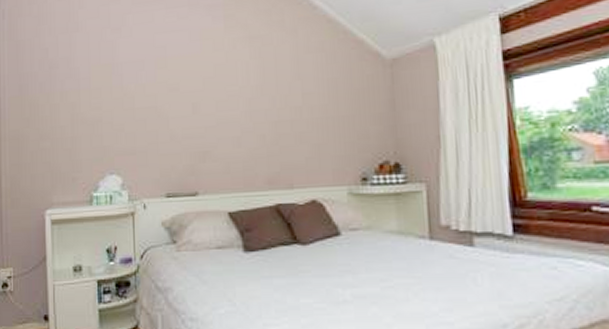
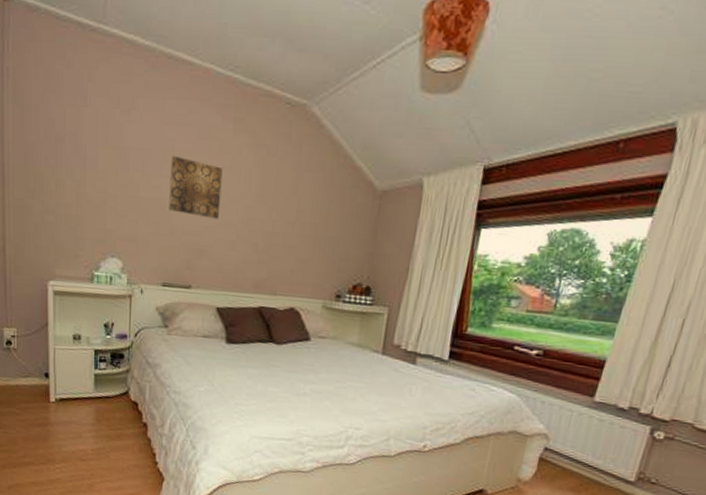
wall art: none [164,61,220,118] -> present [169,155,223,219]

